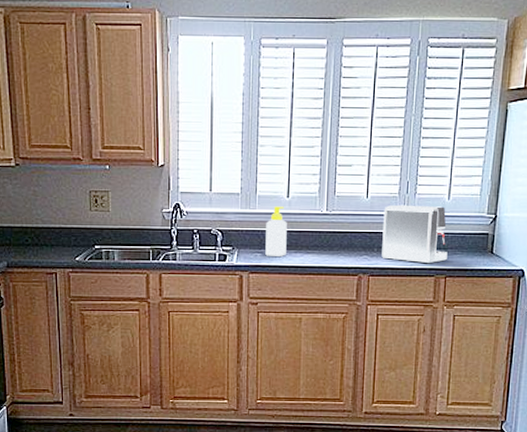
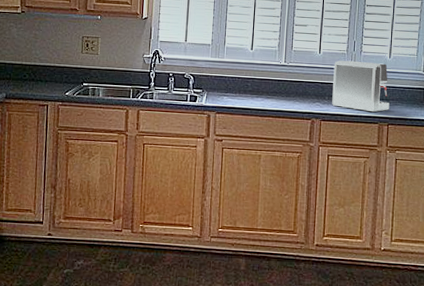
soap bottle: present [265,206,287,256] -> none [231,56,251,100]

